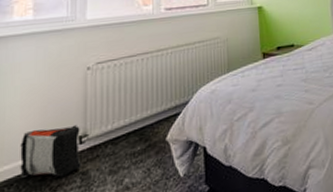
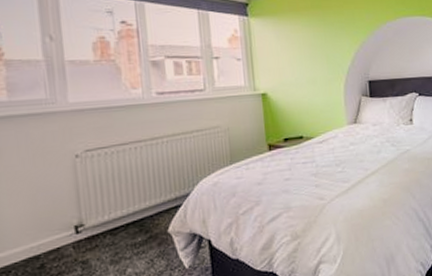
backpack: present [20,124,82,178] -> none [13,214,81,266]

